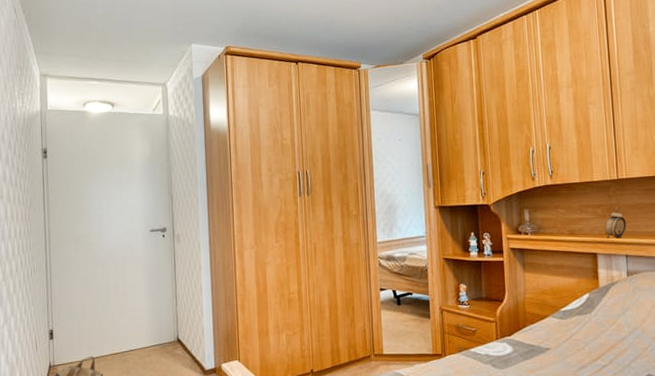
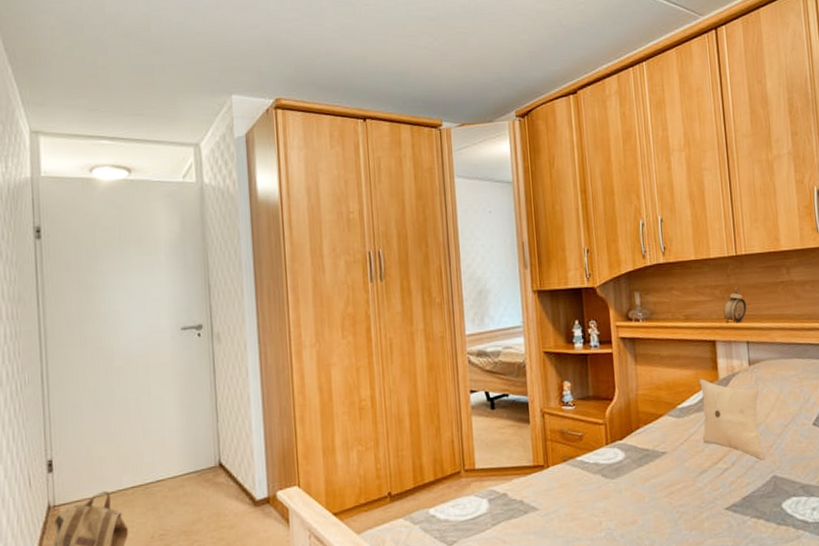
cushion: none [581,286,641,361] -> present [699,378,766,461]

